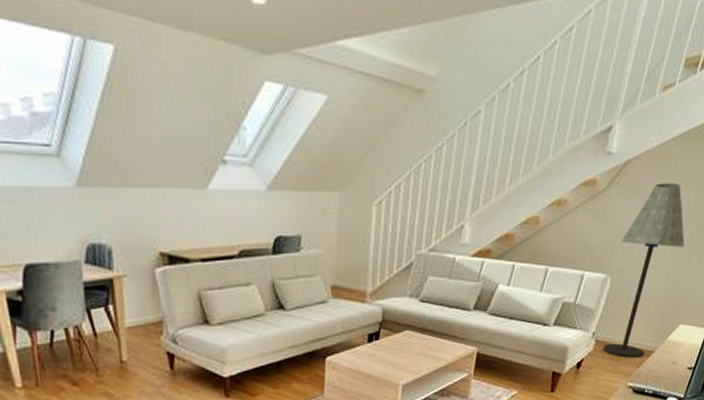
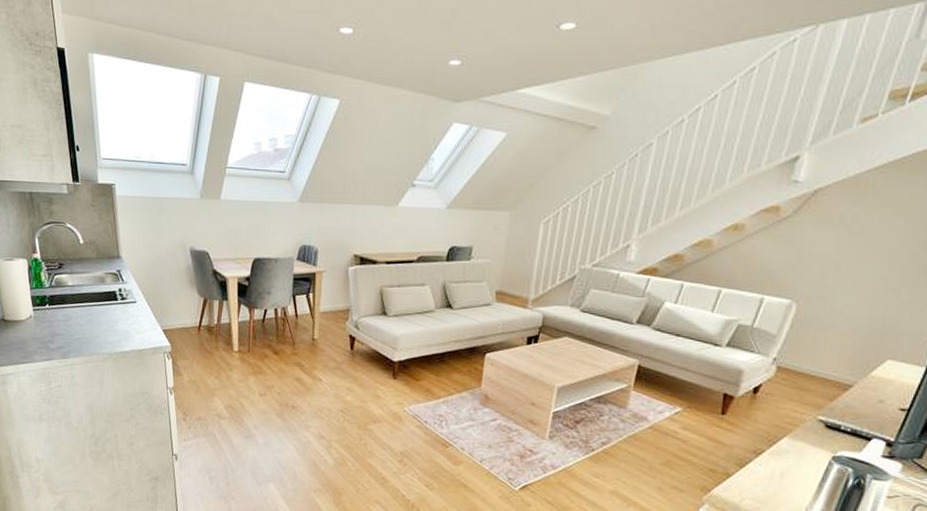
floor lamp: present [603,183,685,358] -> none [786,211,892,391]

